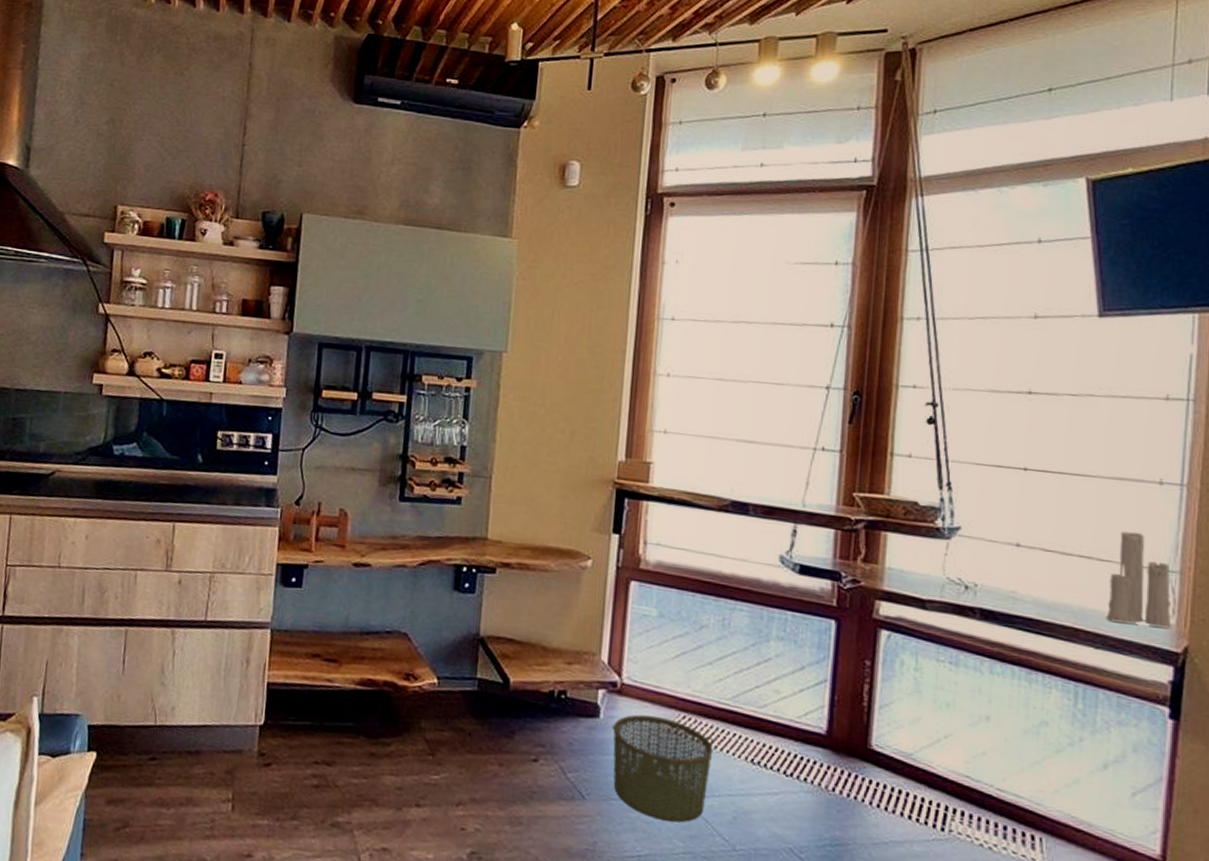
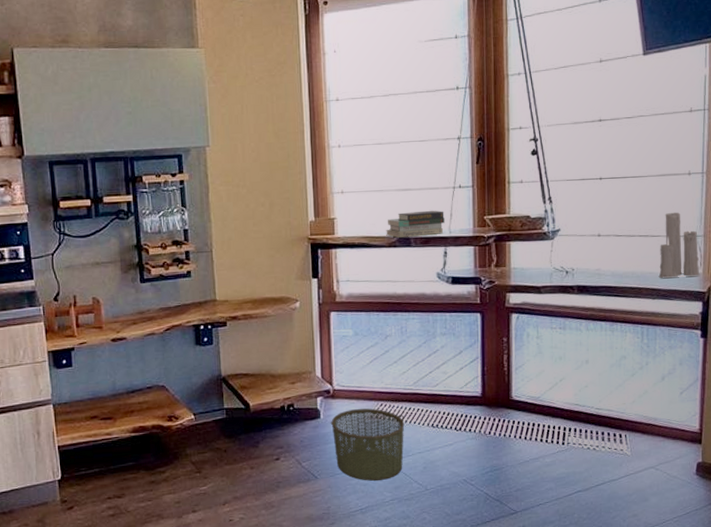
books: none [716,469,798,506] -> present [386,210,445,238]

